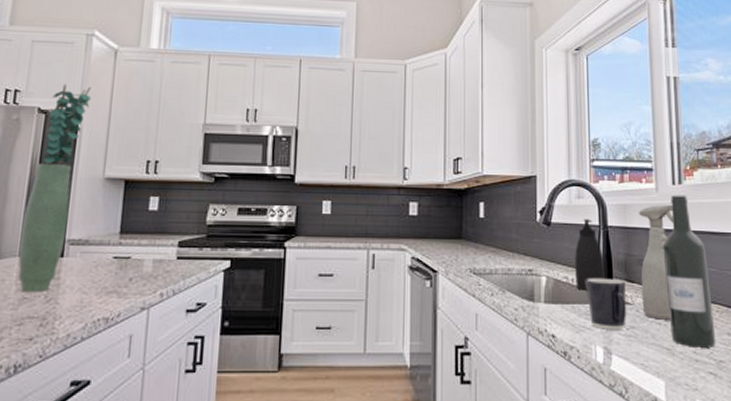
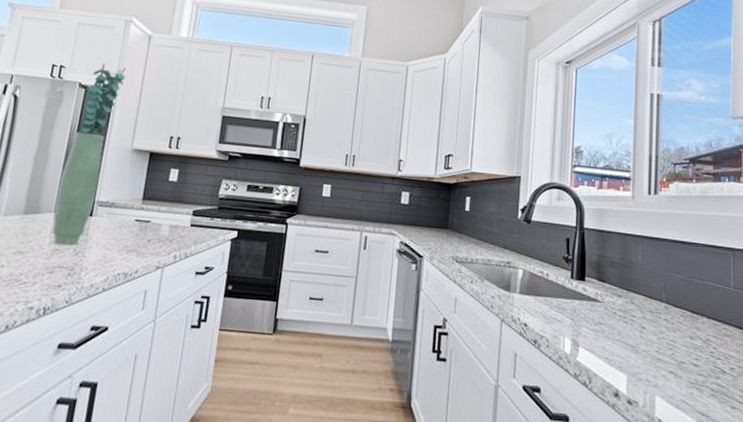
soap dispenser: present [575,218,605,290] -> none [550,219,578,285]
mug: present [585,277,627,330] -> none [559,274,598,325]
spray bottle: present [638,204,673,320] -> none [611,212,647,319]
wine bottle: present [663,195,716,348] -> none [634,204,679,349]

